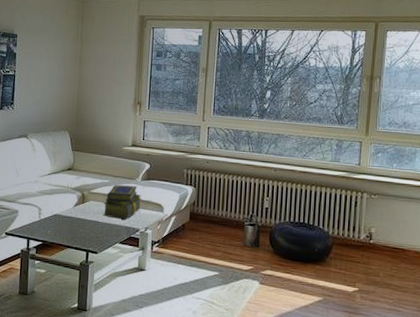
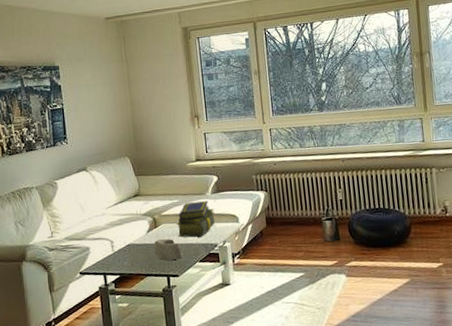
decorative bowl: none [79,215,104,237] -> present [154,239,182,261]

